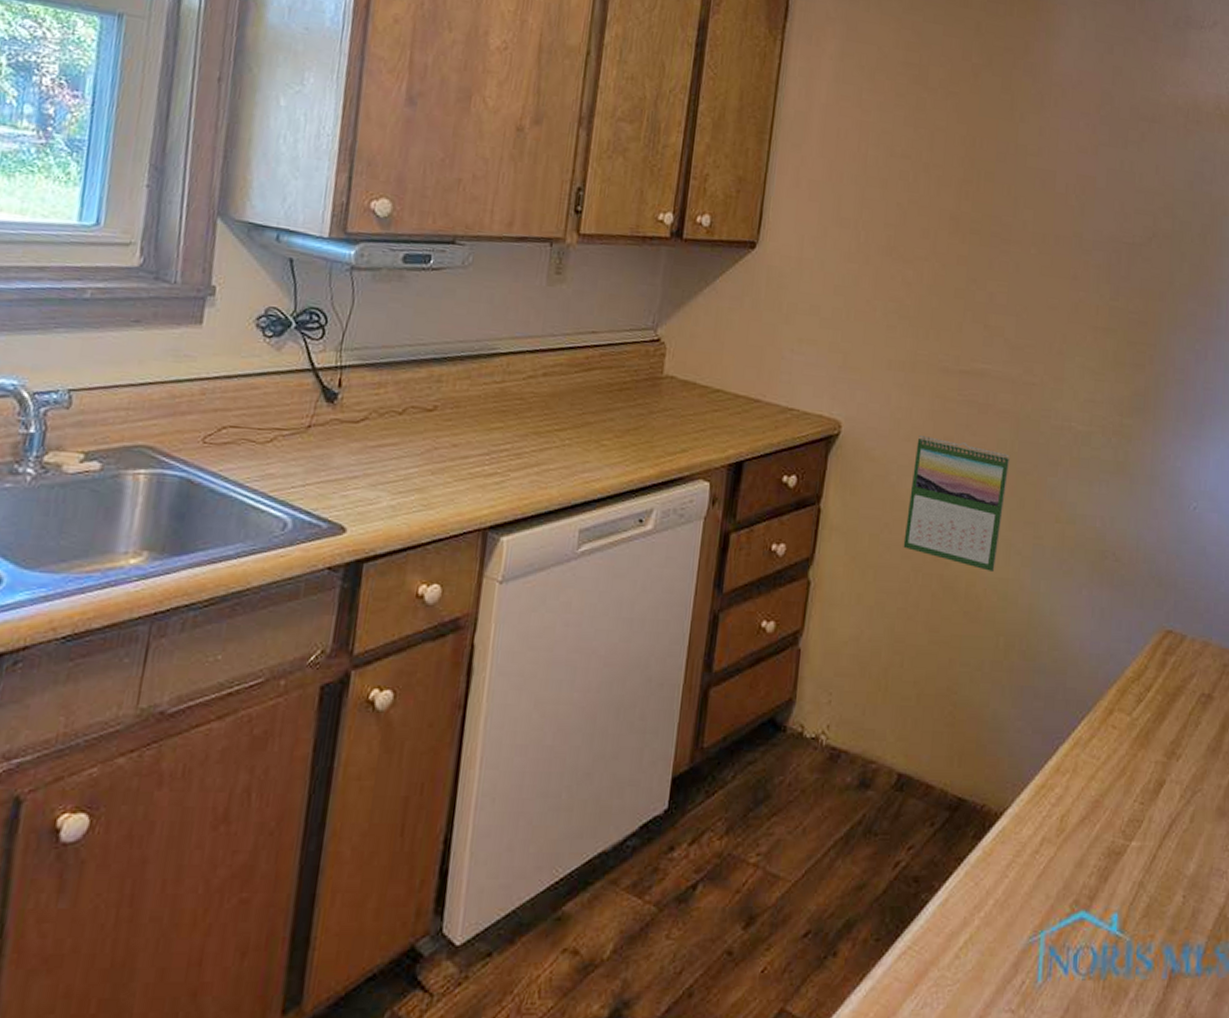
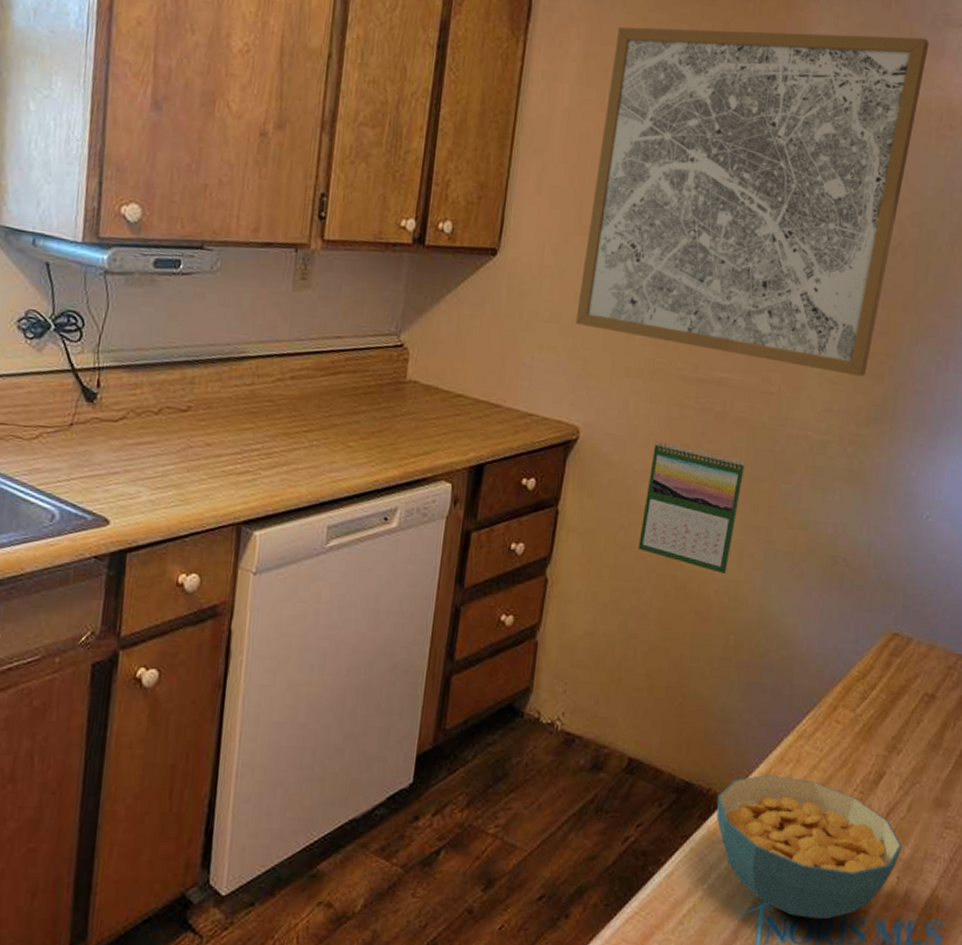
wall art: none [835,26,1173,366] -> present [575,26,929,377]
cereal bowl: none [991,787,1186,947] -> present [716,775,902,920]

